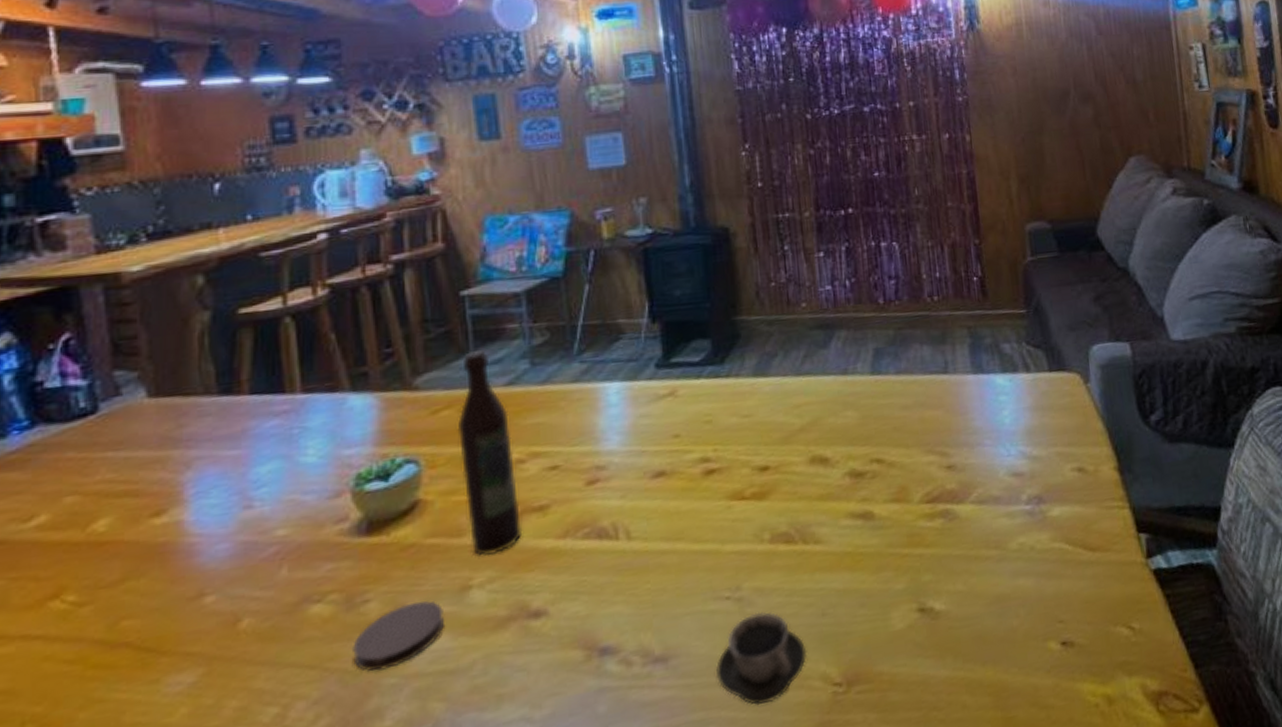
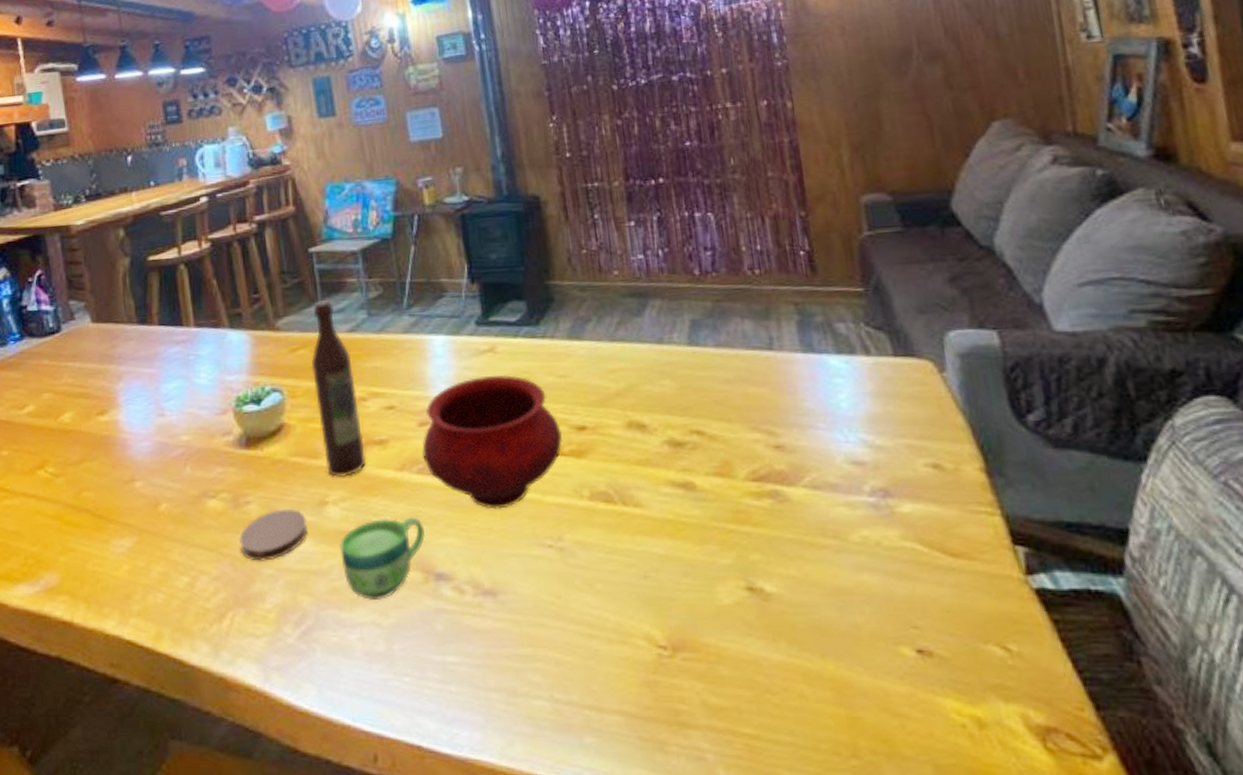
cup: none [485,588,590,693] -> present [340,517,426,600]
bowl: none [589,419,745,568] -> present [422,375,563,509]
cup: present [715,612,807,706] -> none [541,564,630,653]

